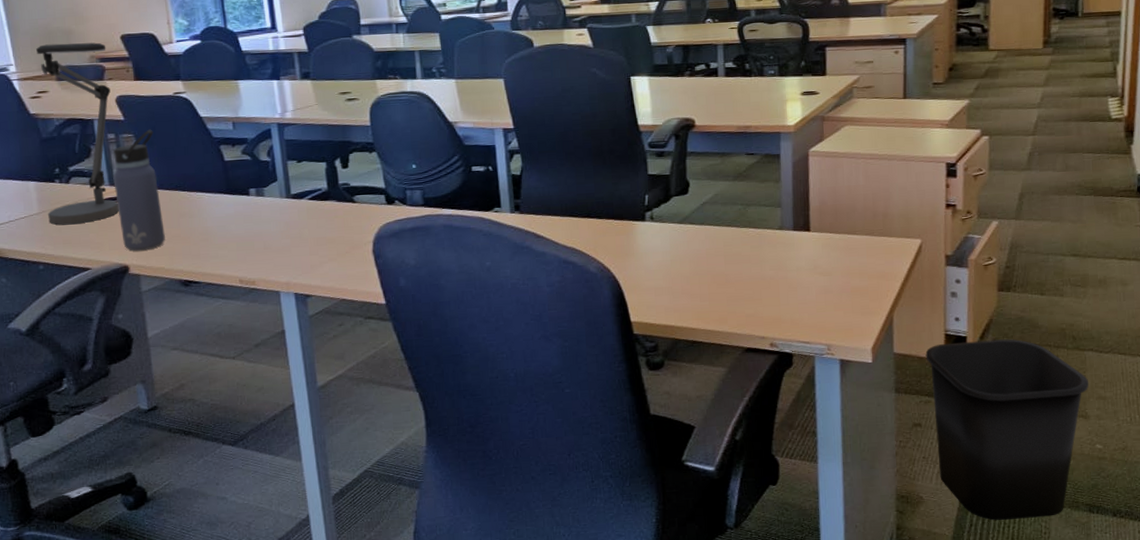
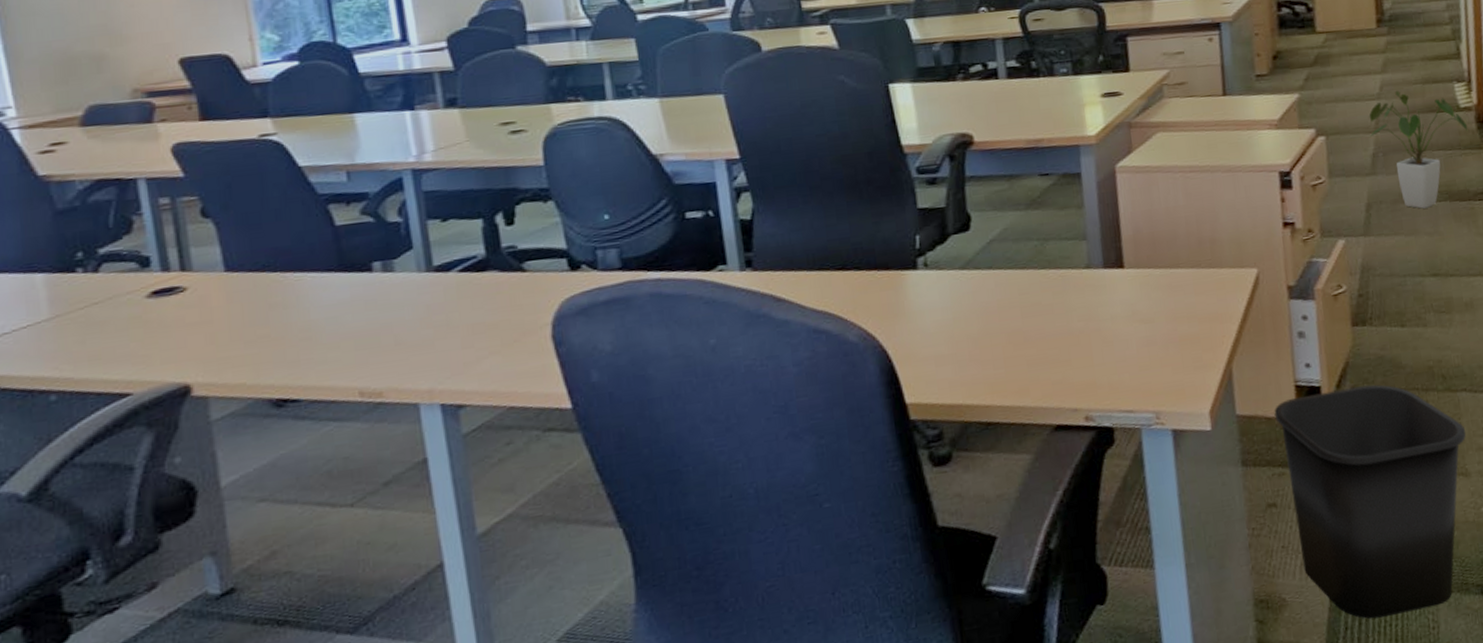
desk lamp: present [36,42,119,225] -> none [49,70,176,334]
water bottle: present [113,129,165,251] -> none [166,187,247,363]
house plant: none [1026,101,1117,200] -> present [1368,90,1468,209]

